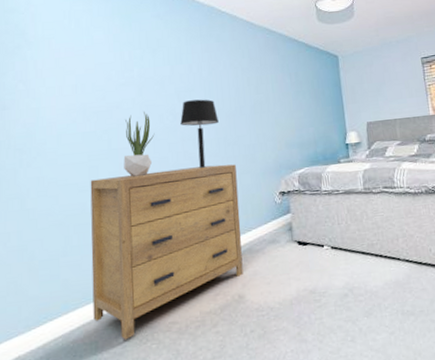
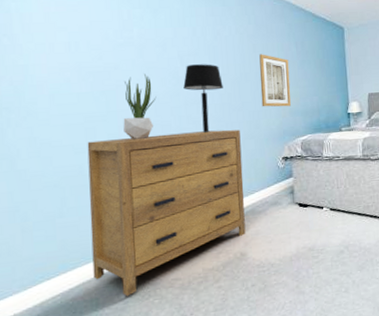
wall art: none [253,86,287,141] -> present [259,54,291,107]

